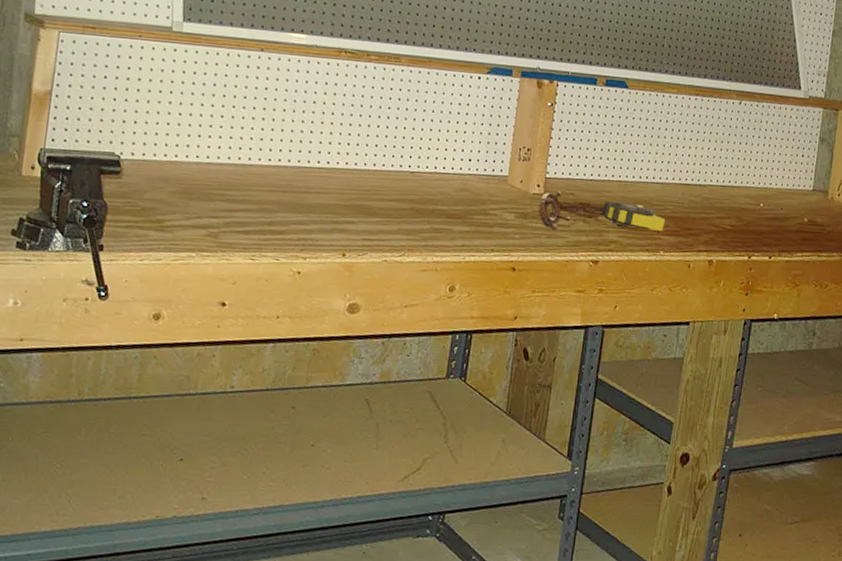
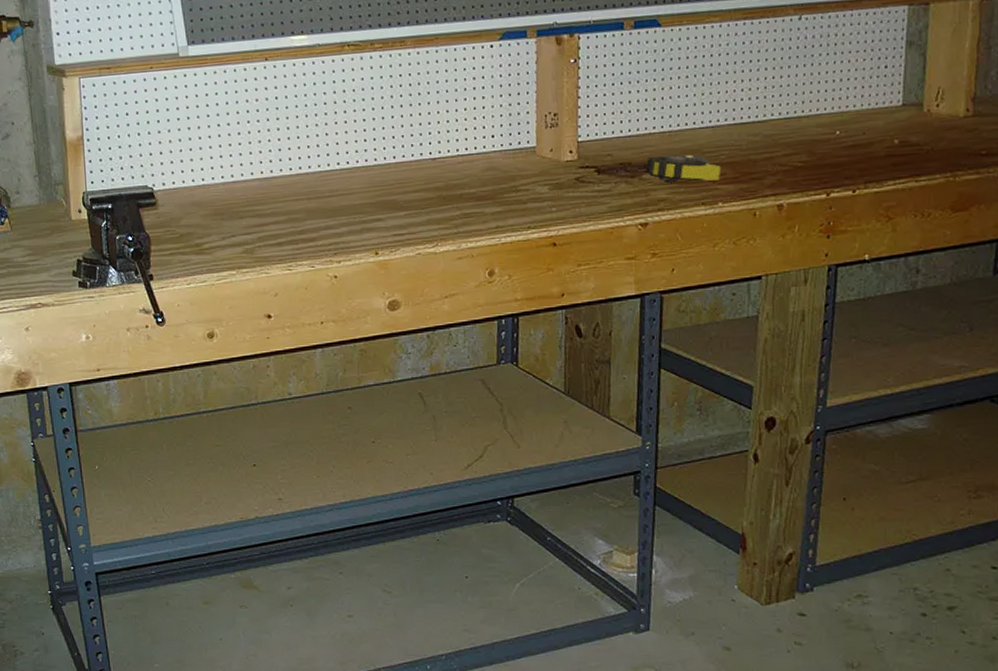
clamp: present [539,191,571,231] -> none [574,154,612,197]

